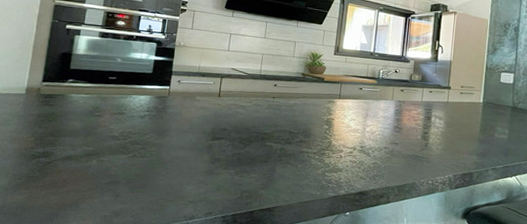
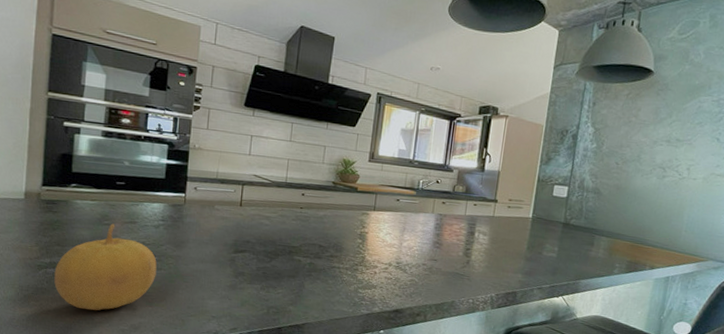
fruit: none [45,115,141,198] -> present [54,223,157,311]

